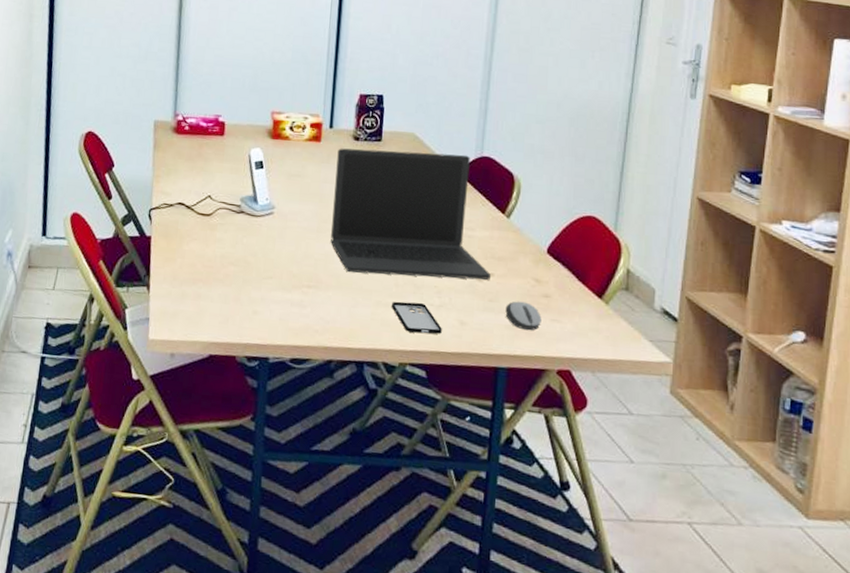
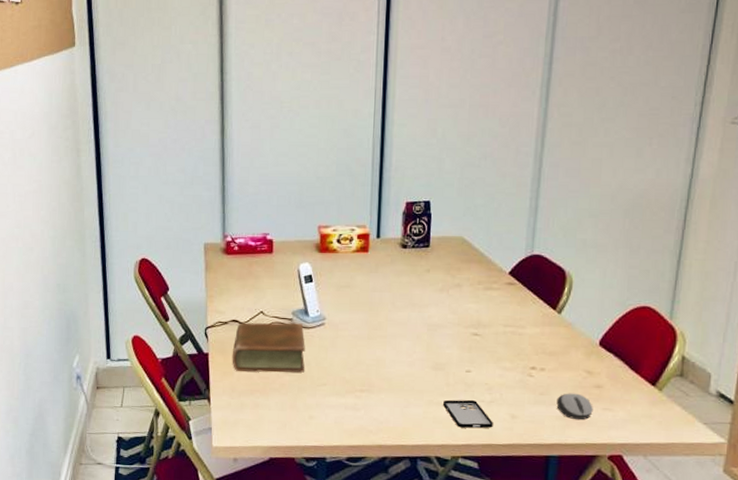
book: none [175,206,253,264] -> present [232,322,305,373]
laptop: present [330,148,492,280] -> none [381,254,543,376]

